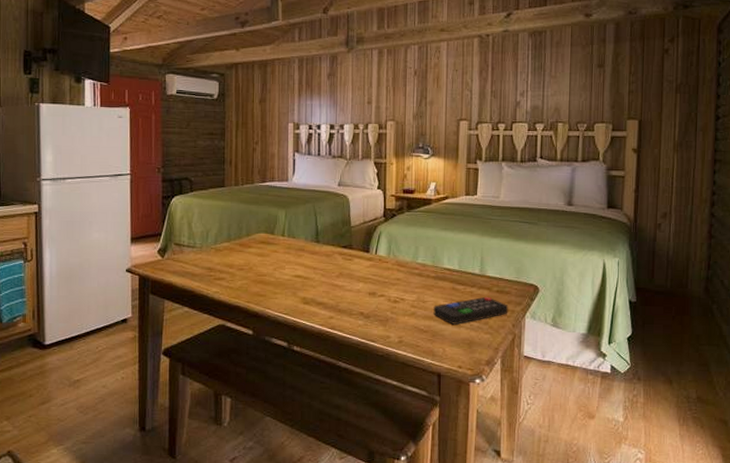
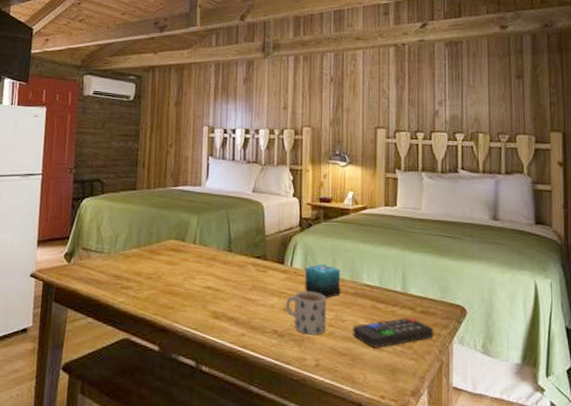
mug: none [370,276,410,315] -> present [285,291,327,335]
candle: none [388,251,423,282] -> present [304,263,341,298]

